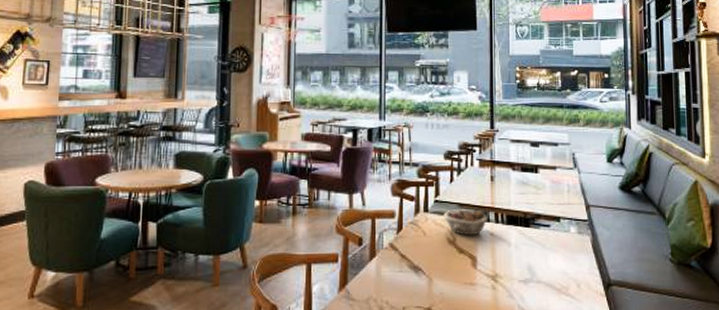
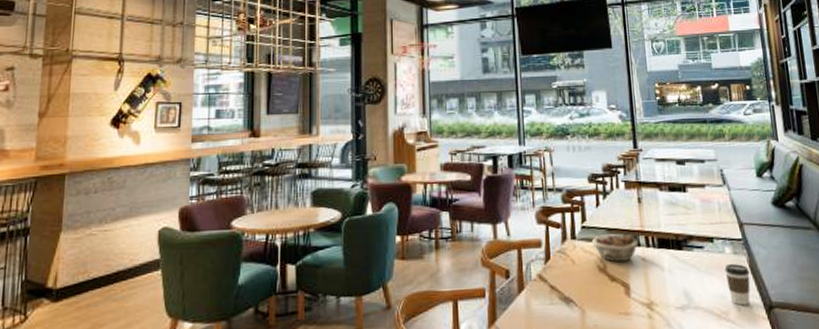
coffee cup: none [568,242,592,282] -> present [724,263,750,306]

